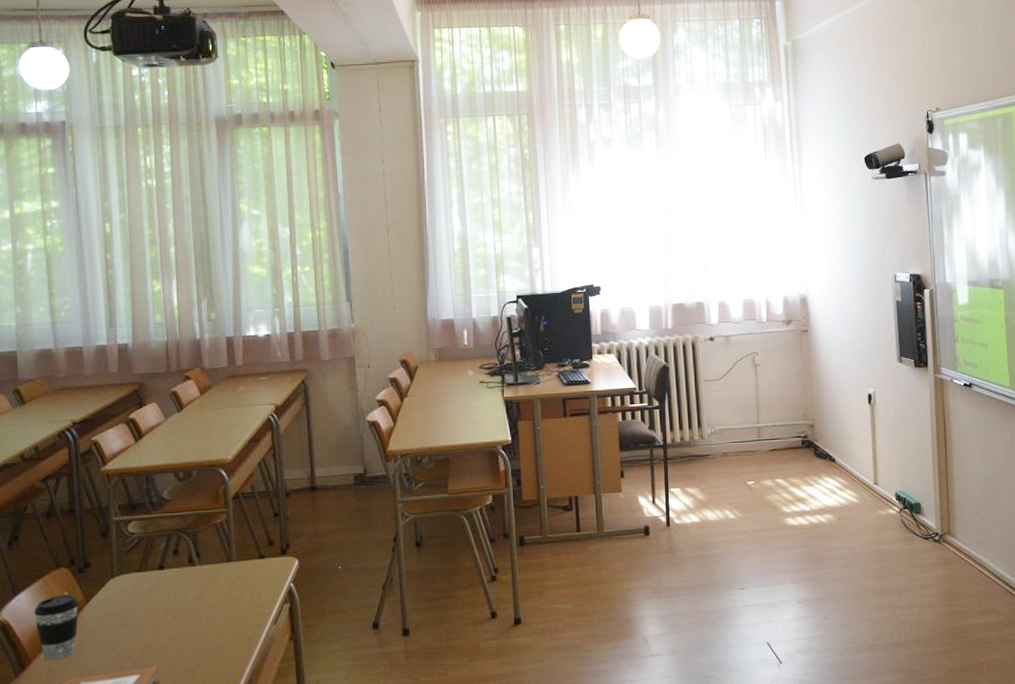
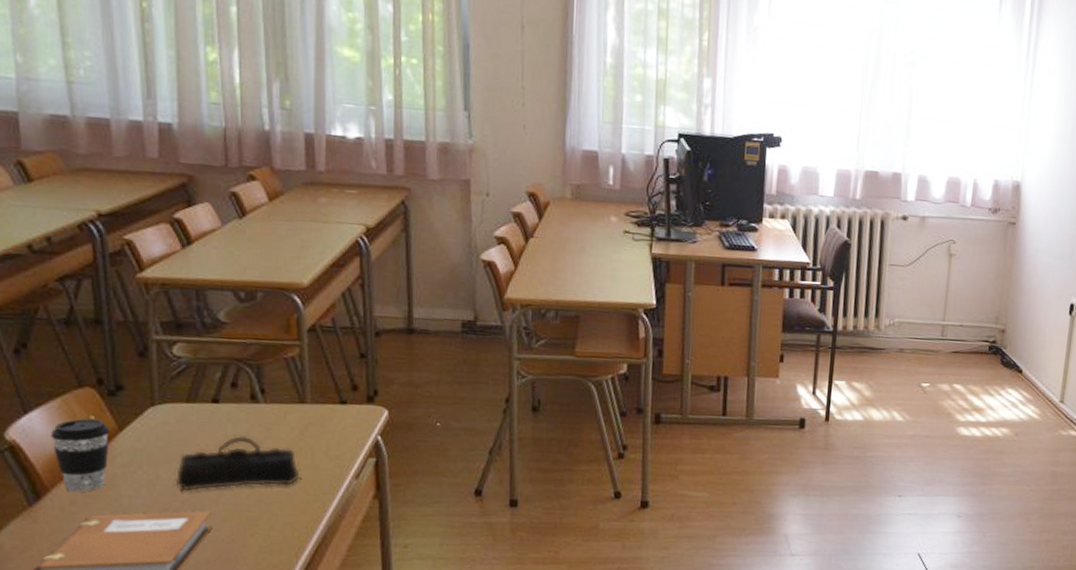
pencil case: none [129,596,229,650] -> present [175,436,300,492]

